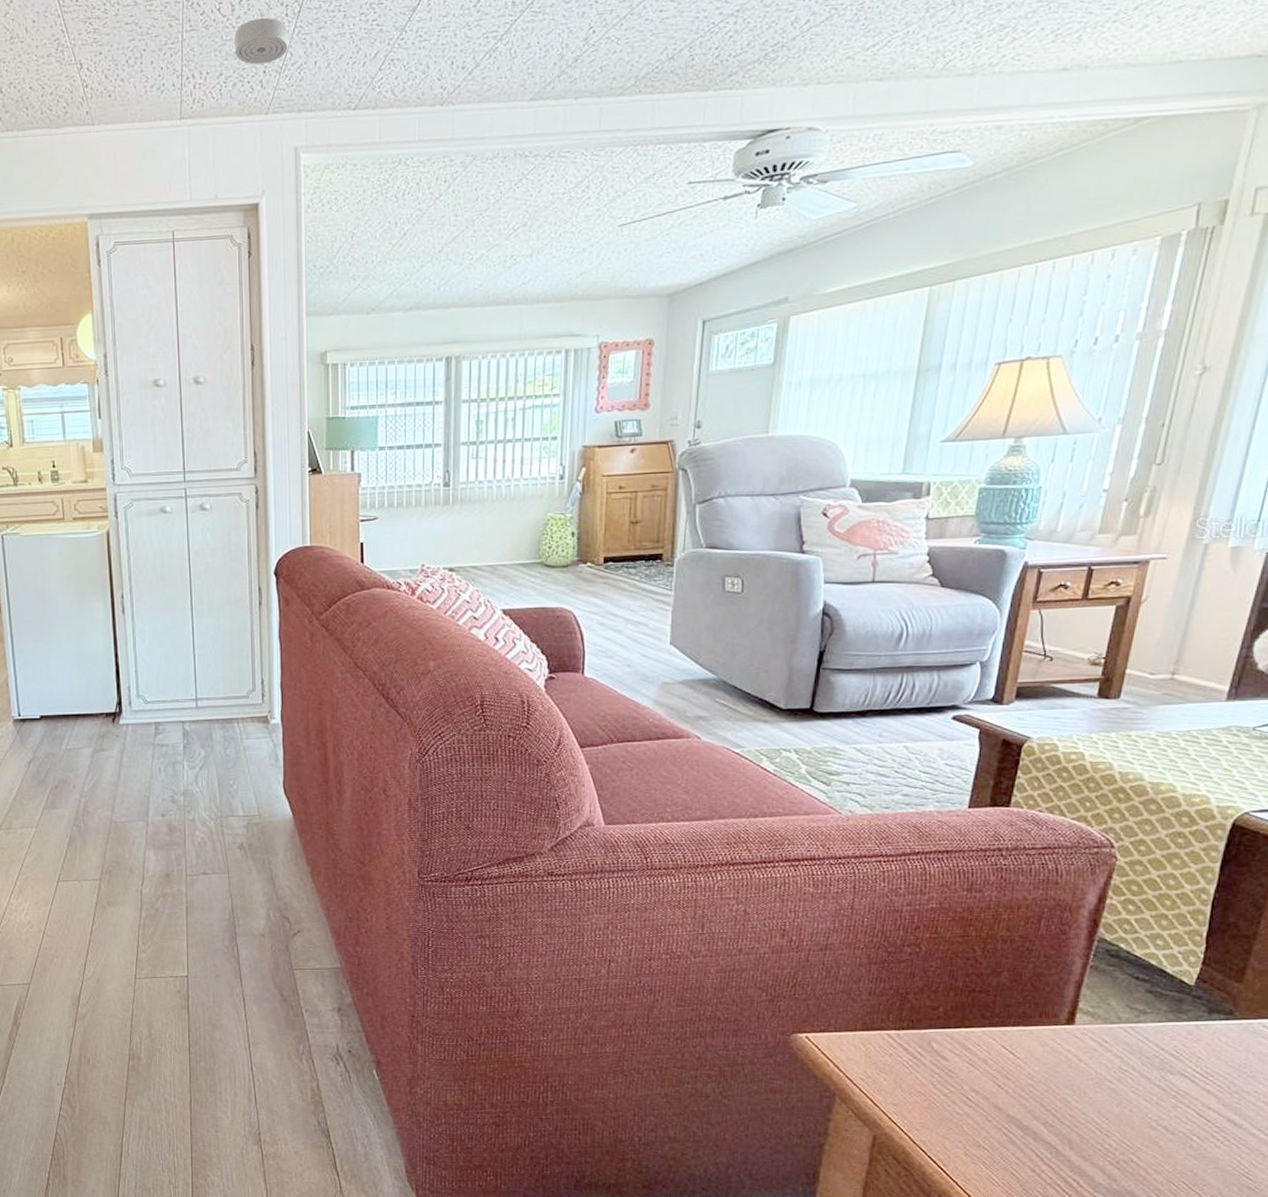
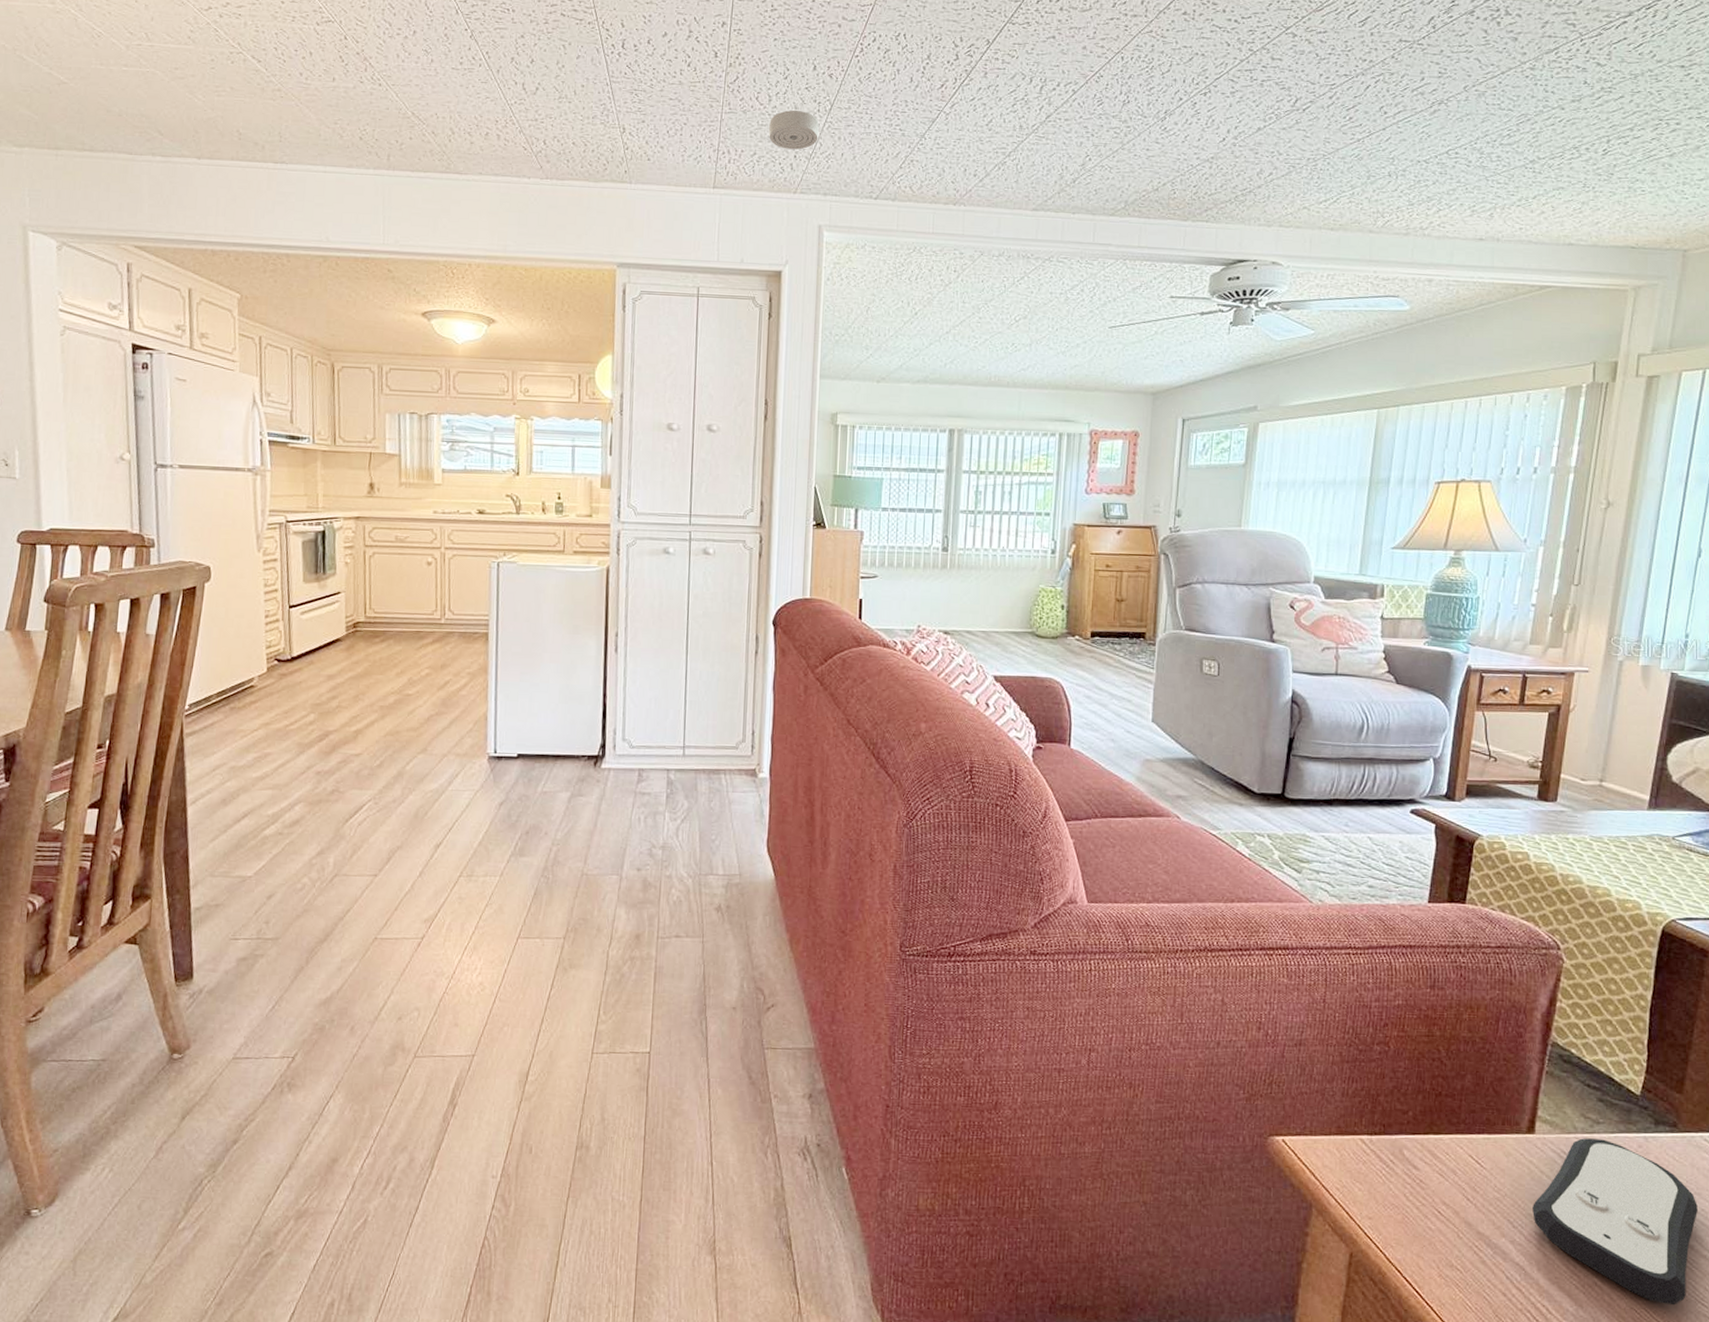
remote control: none [1067,1028,1250,1179] -> present [1532,1138,1697,1306]

